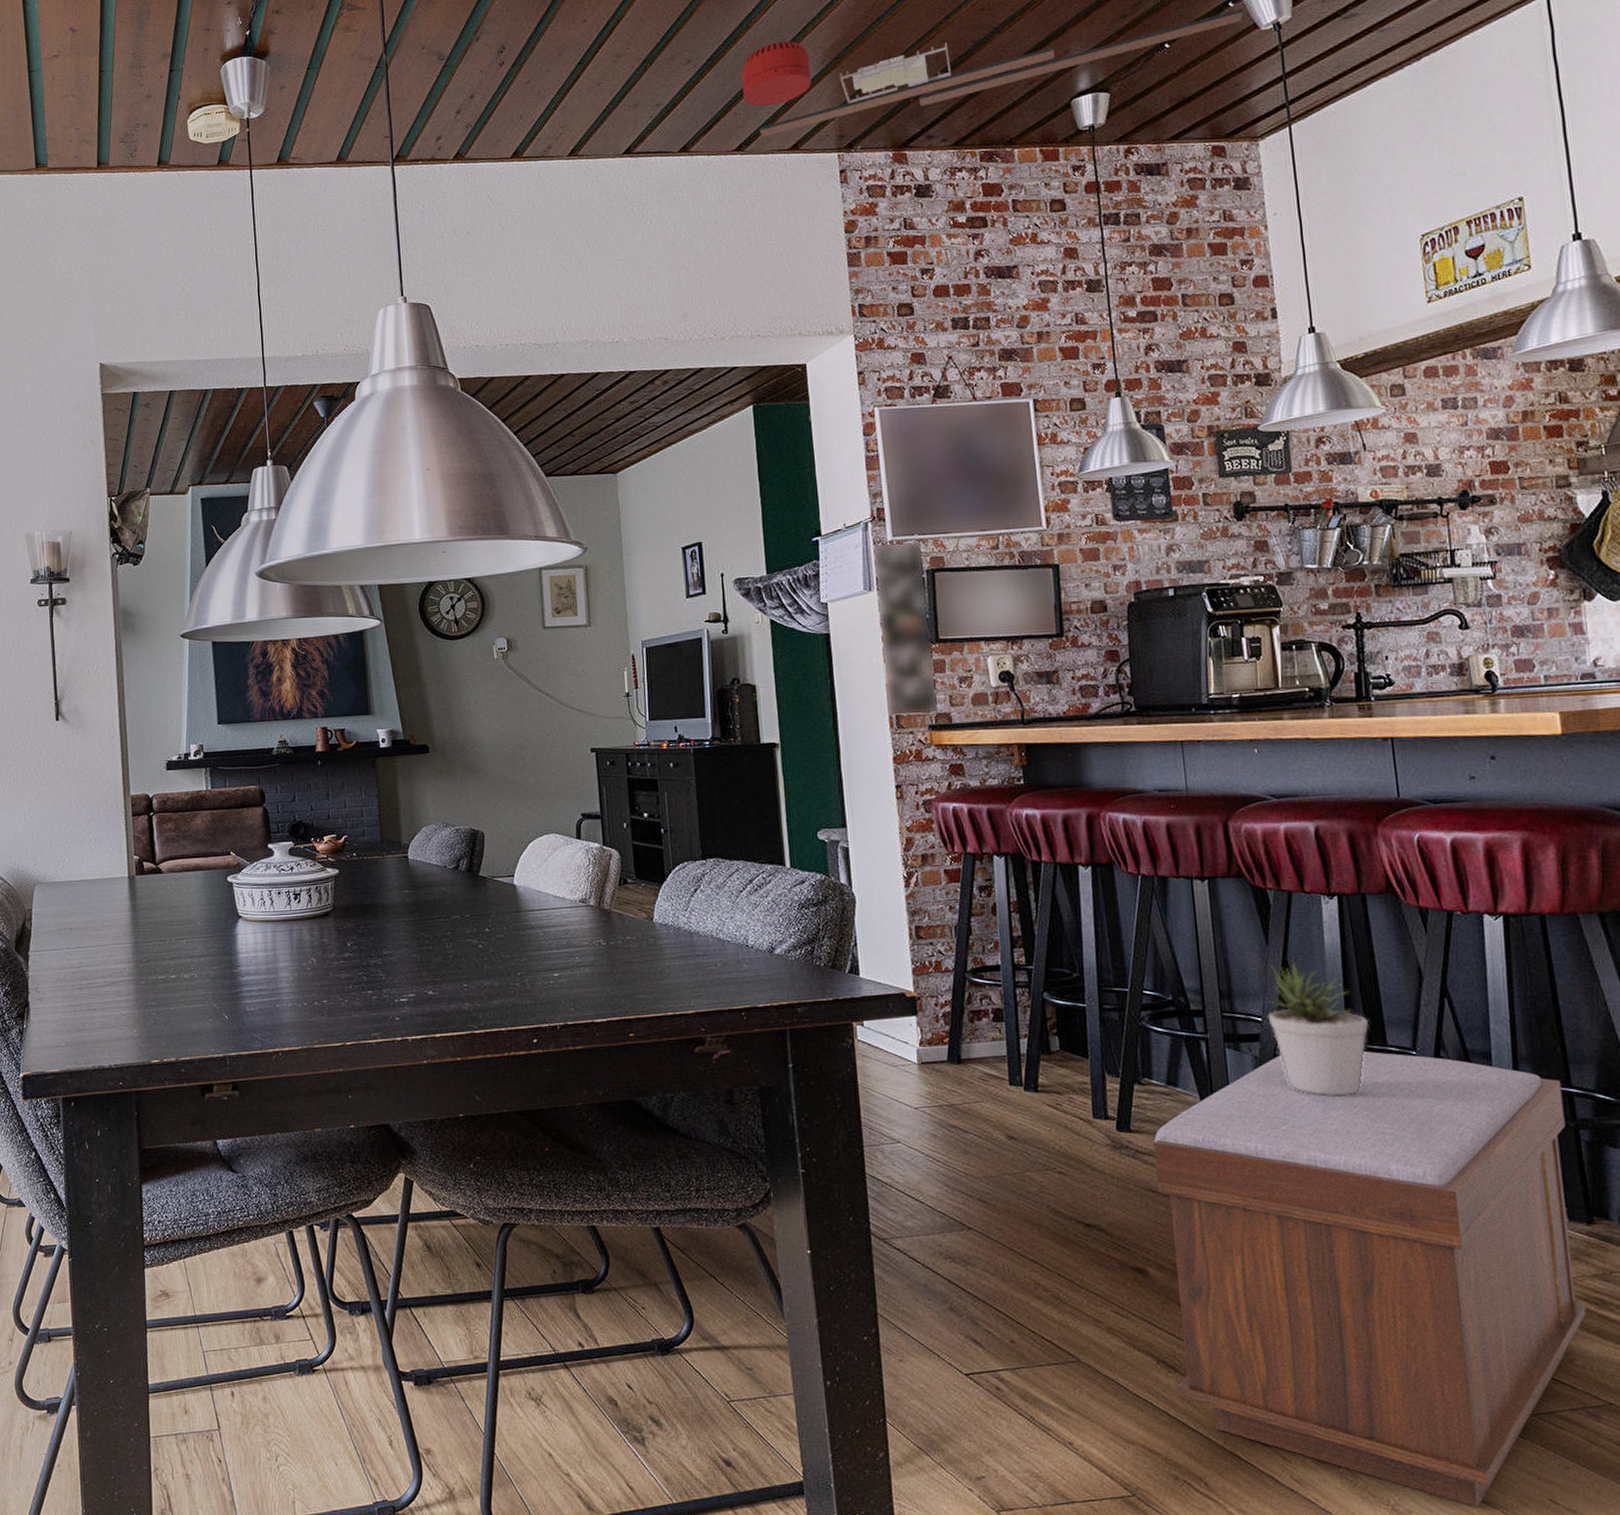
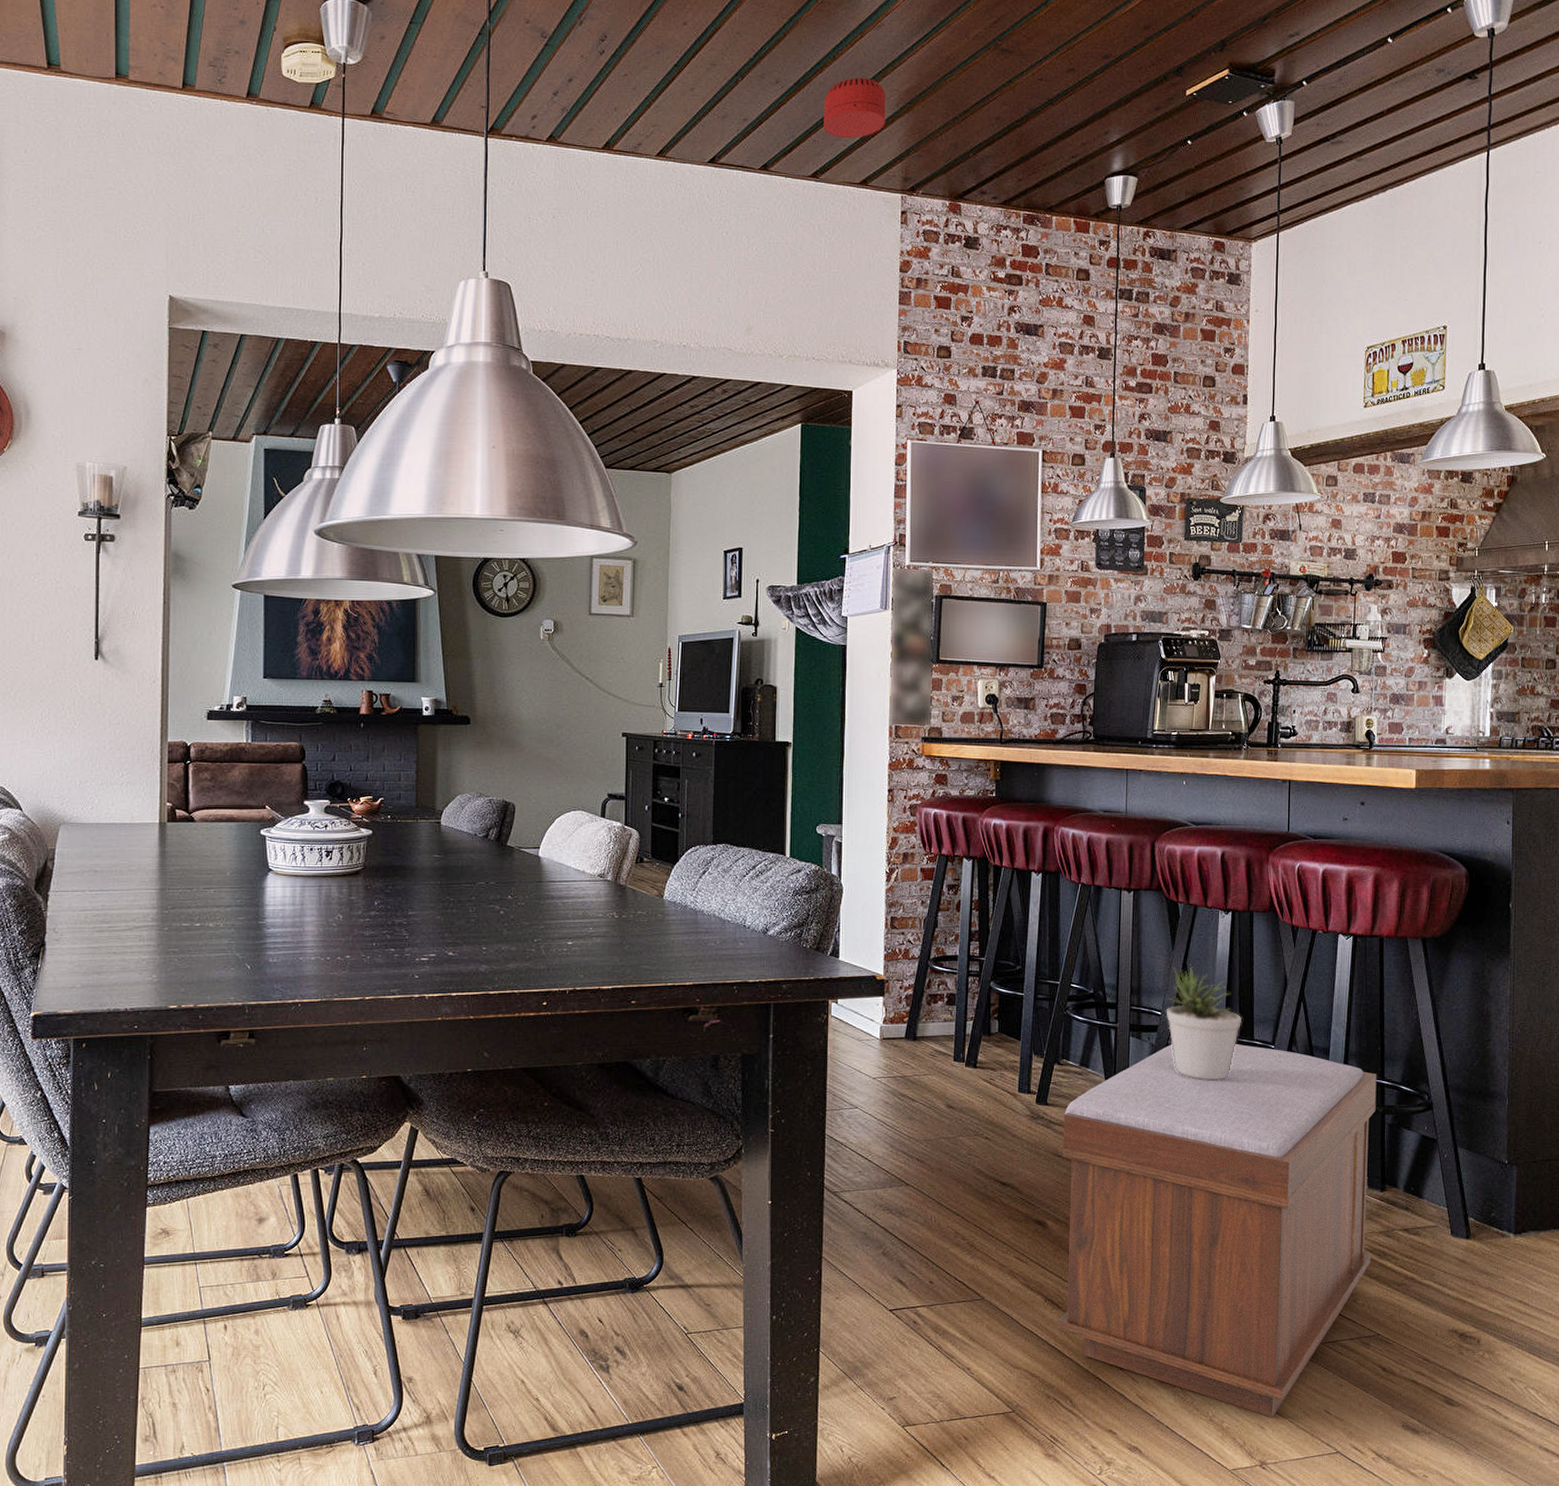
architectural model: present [759,8,1244,137] -> none [834,105,1255,168]

